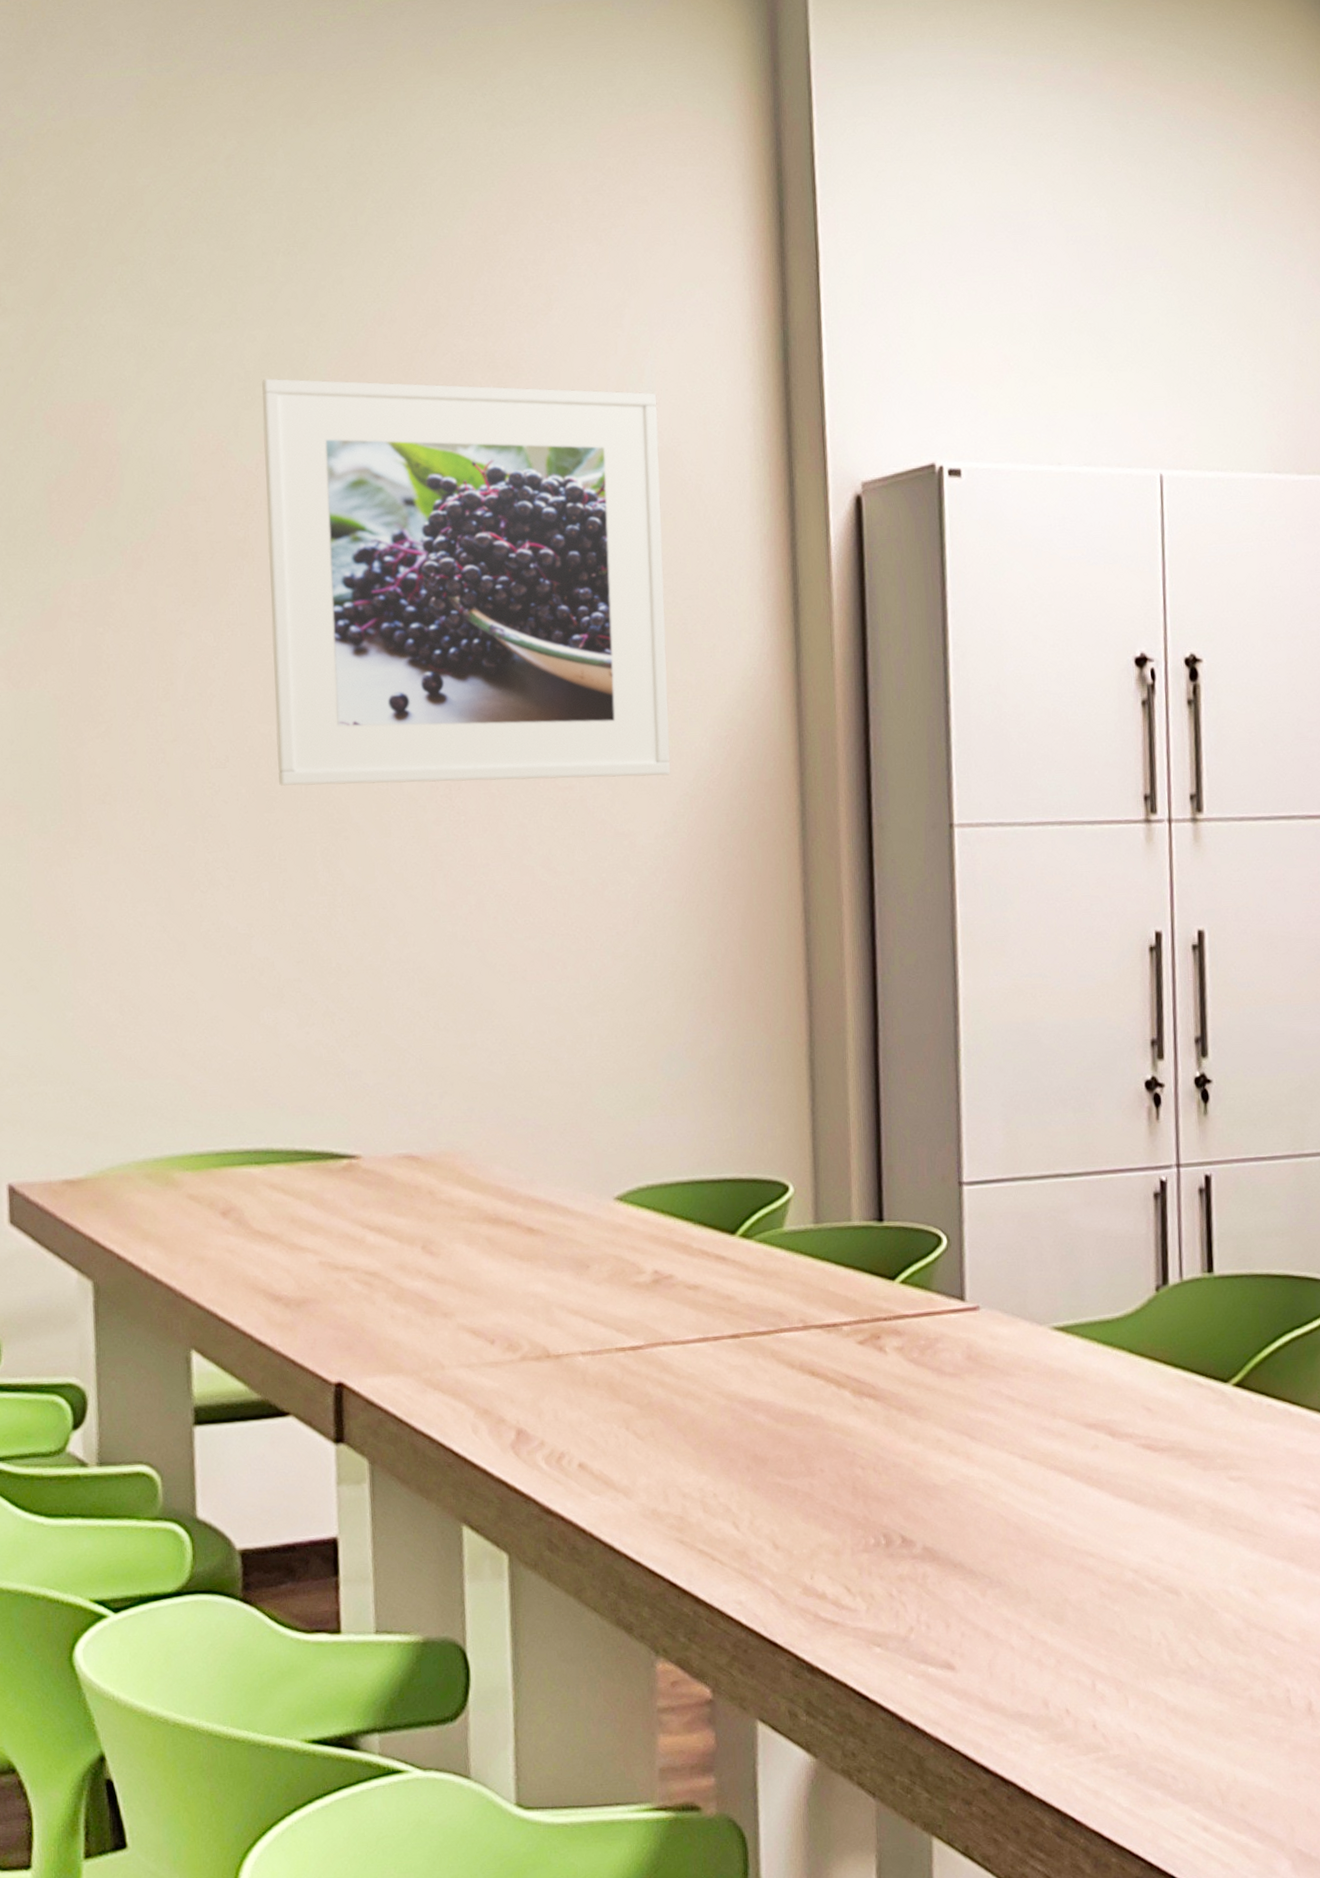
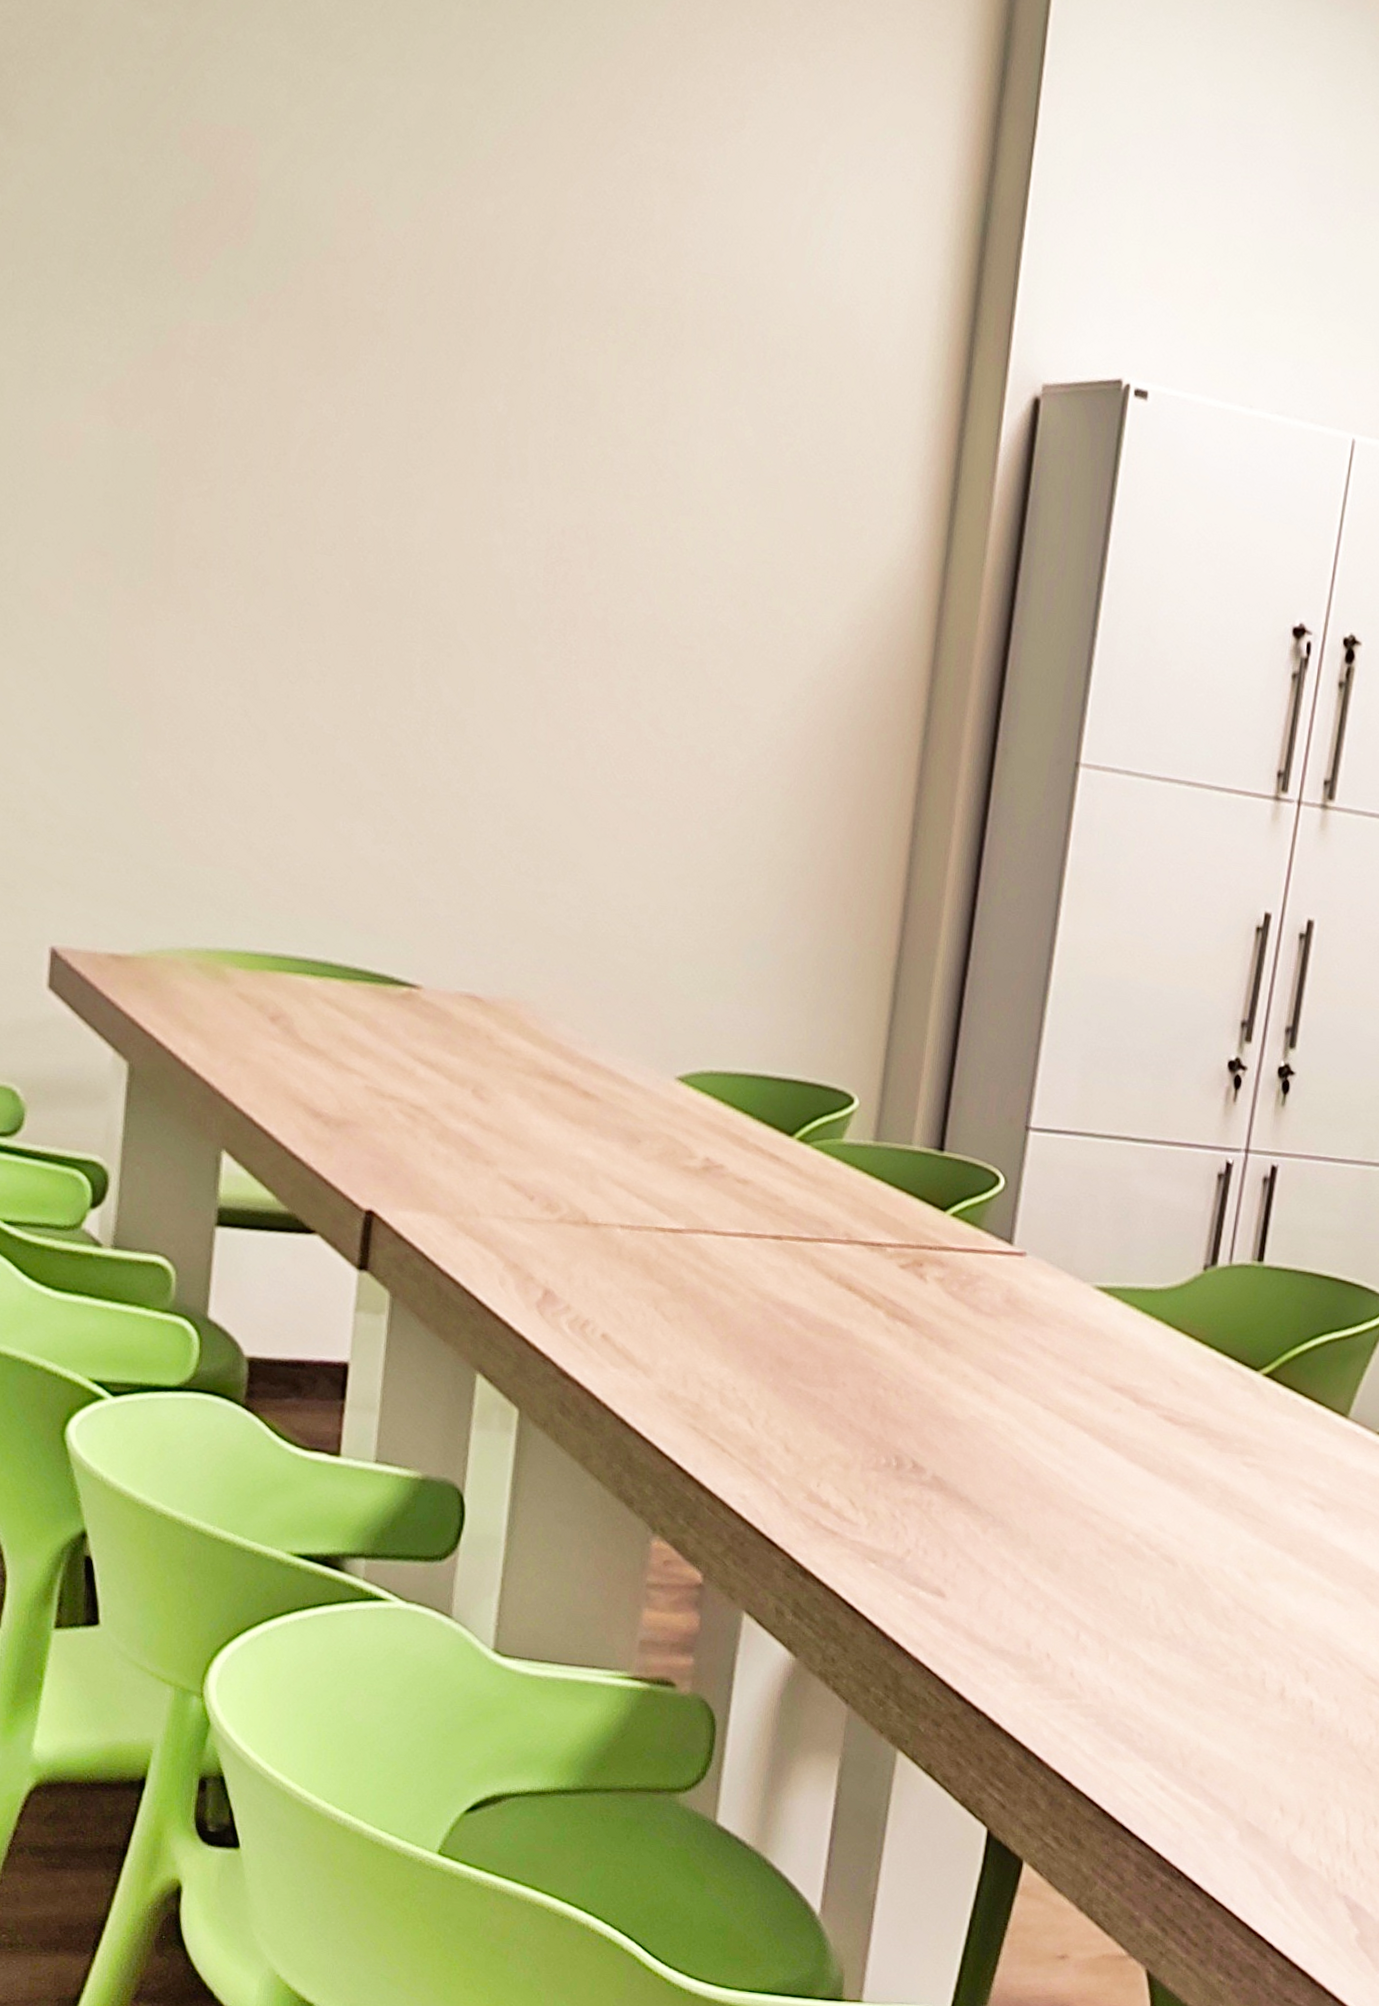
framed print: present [262,378,671,786] -> none [385,140,842,655]

